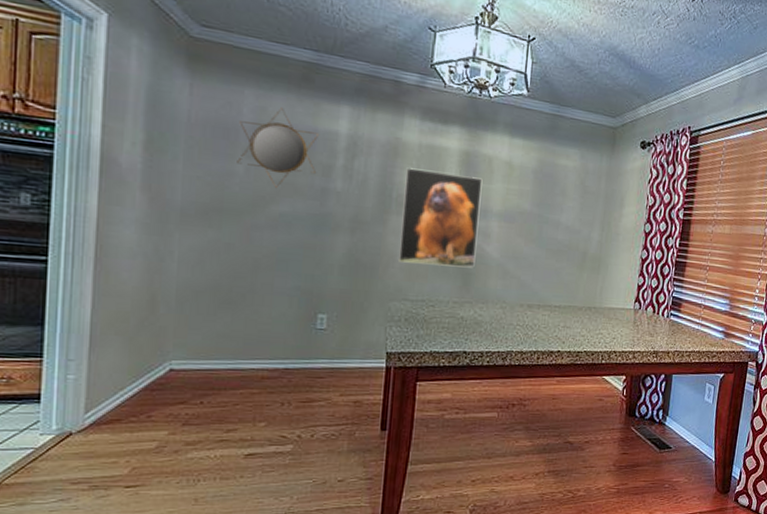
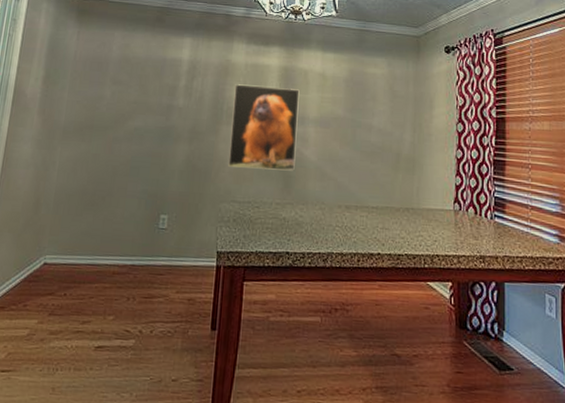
home mirror: present [237,107,320,188] -> none [106,43,168,107]

